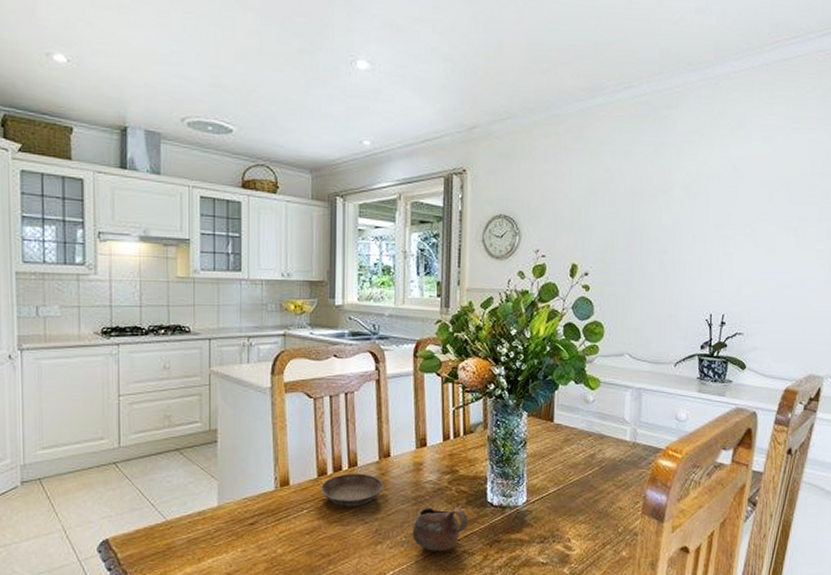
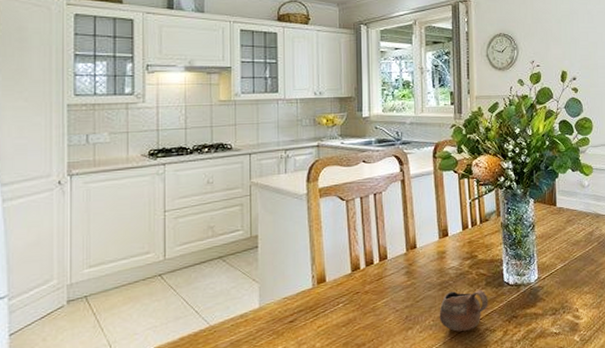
saucer: present [321,473,383,507] -> none [355,265,411,298]

